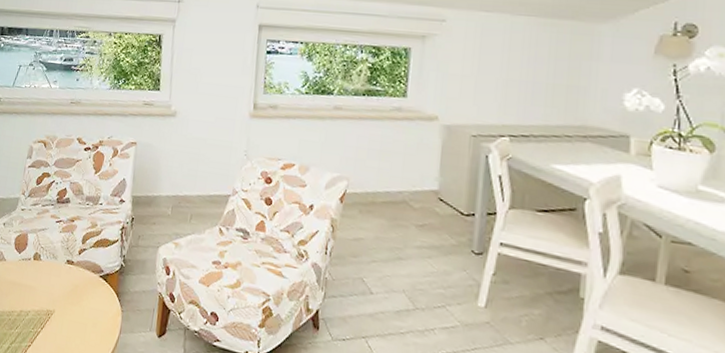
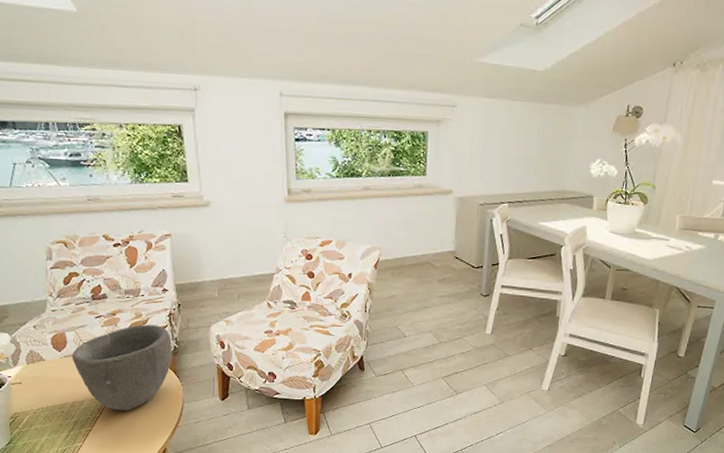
bowl: none [28,235,120,331] -> present [71,324,173,411]

